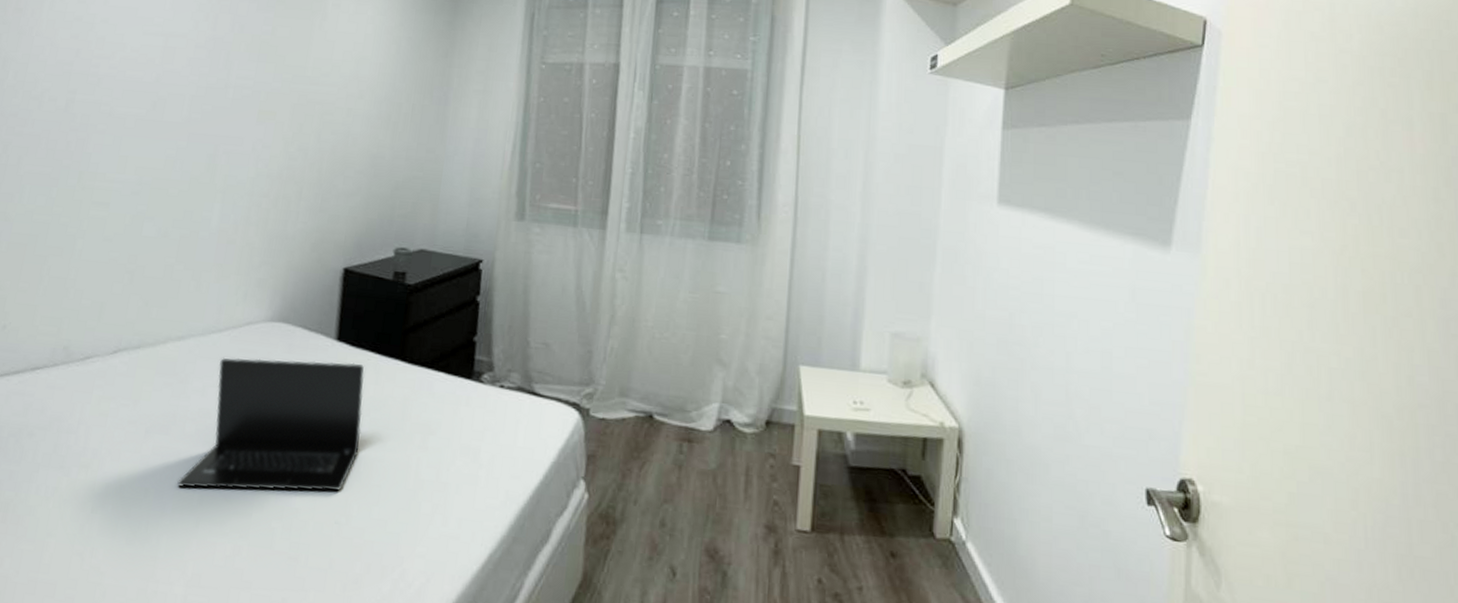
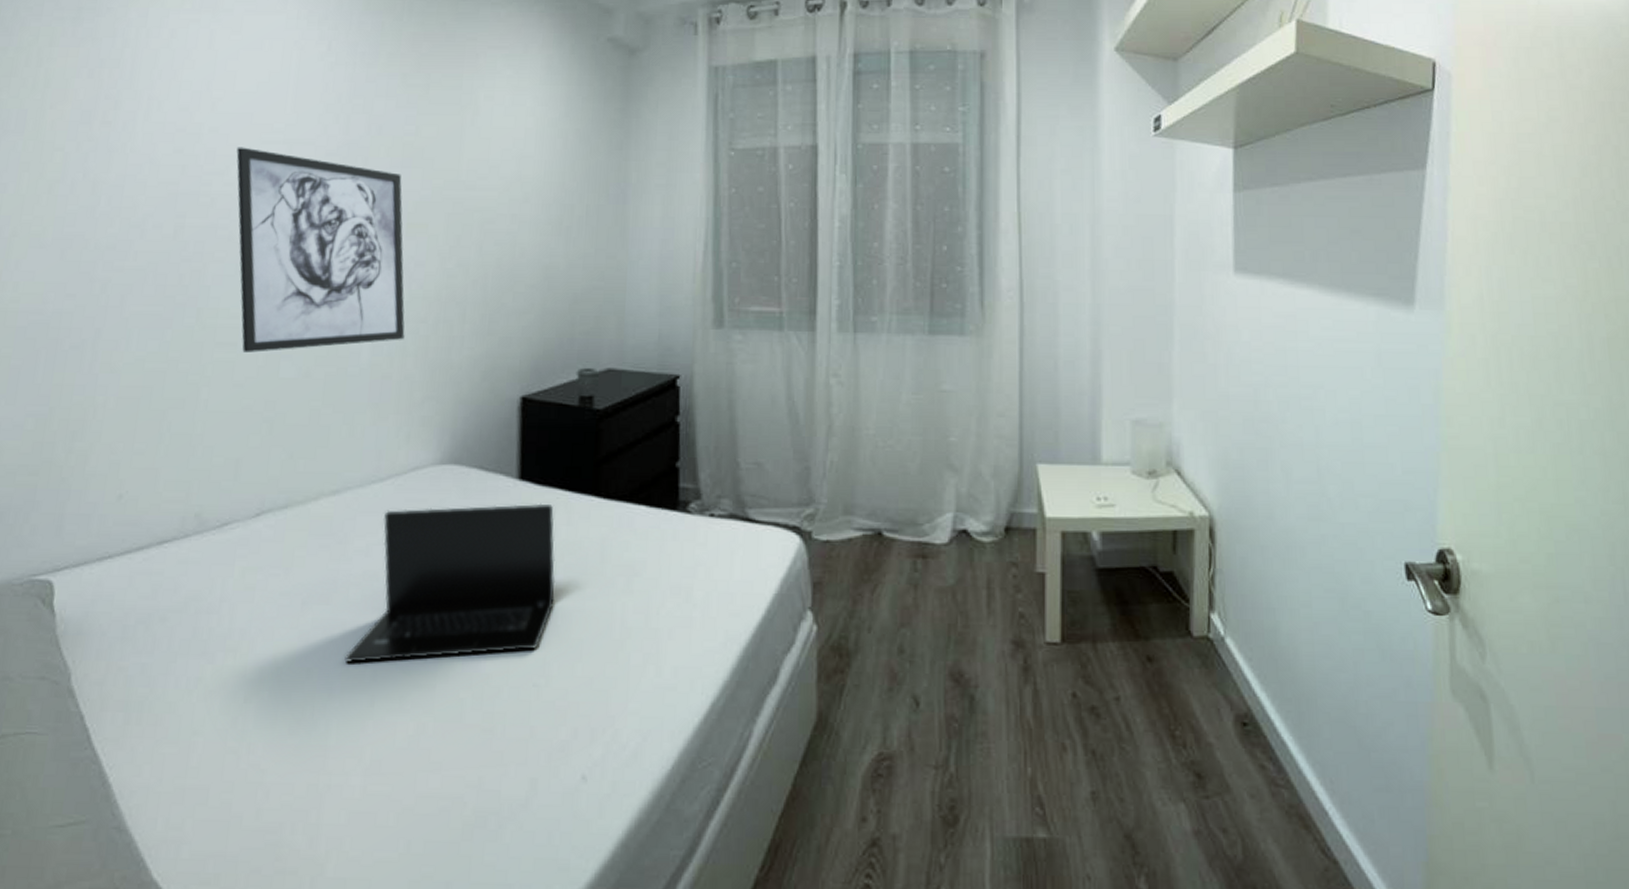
wall art: none [113,36,257,213] -> present [236,147,405,353]

